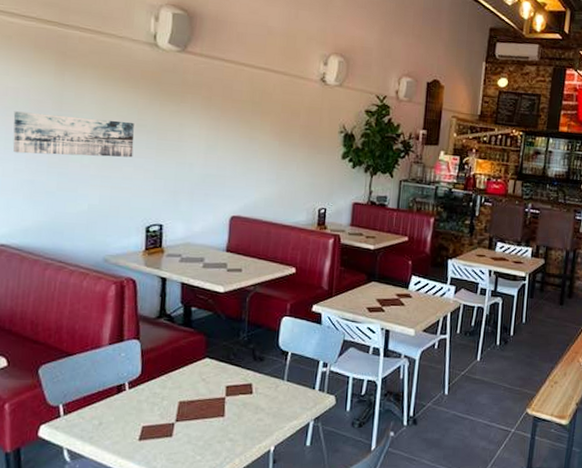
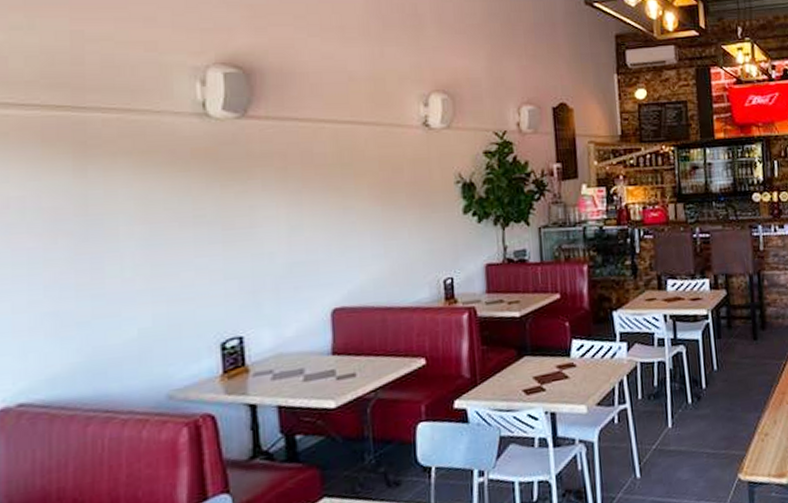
wall art: present [13,111,134,158] -> none [20,215,192,280]

